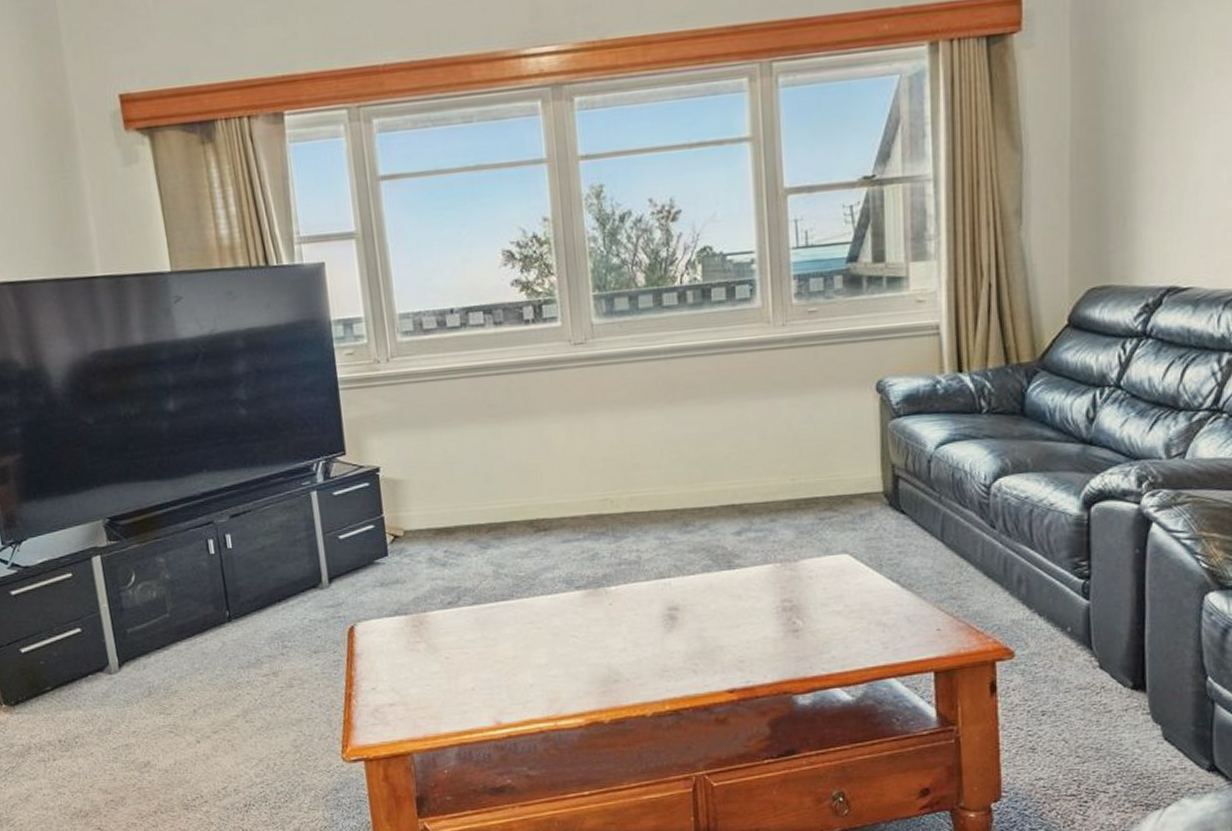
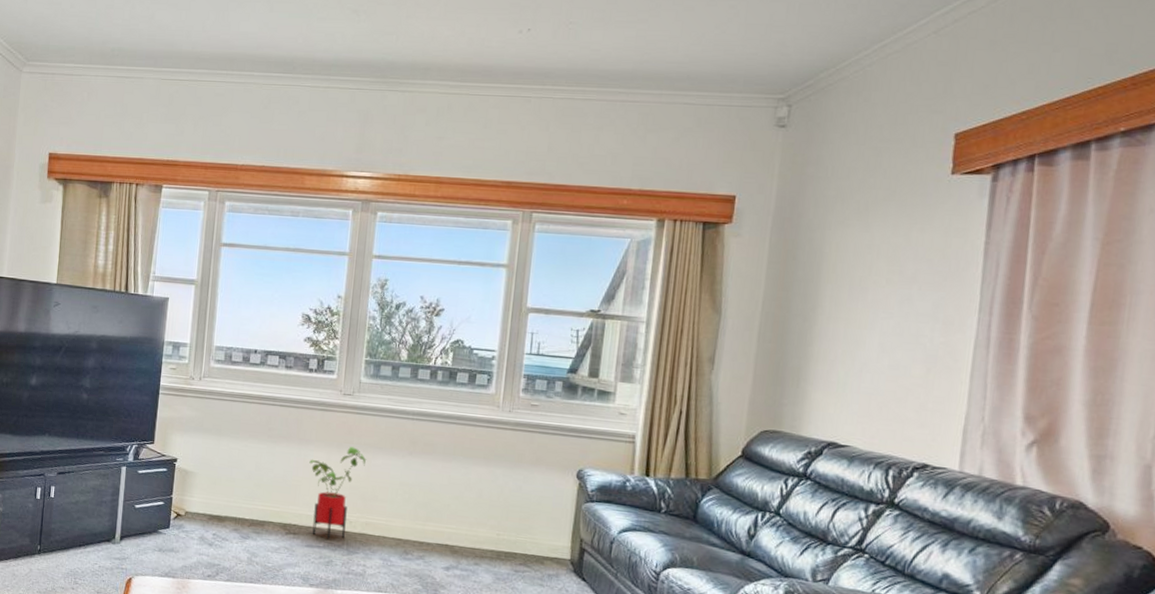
house plant: none [546,408,618,529] -> present [309,446,367,540]

